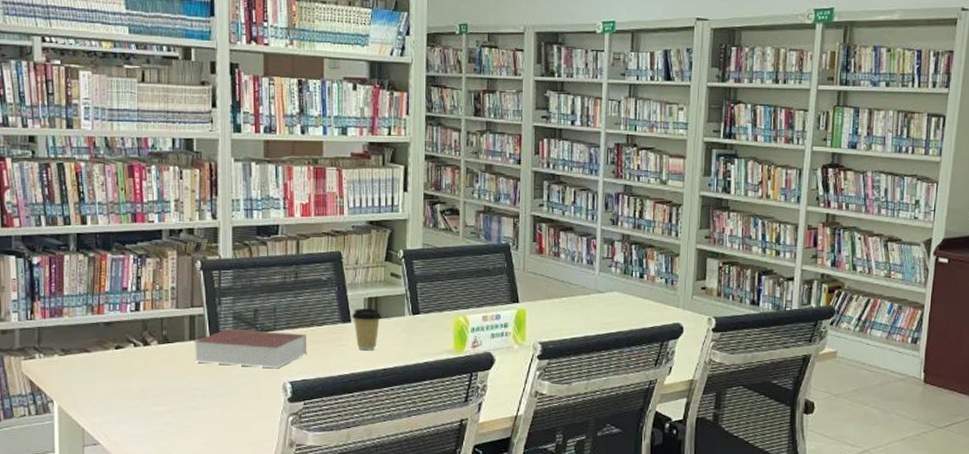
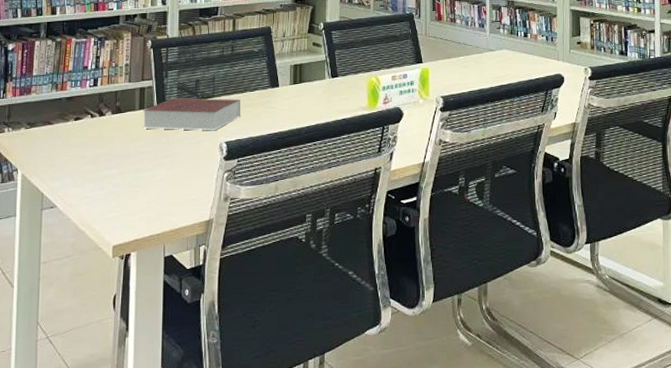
coffee cup: present [351,308,382,351] -> none [279,74,306,111]

